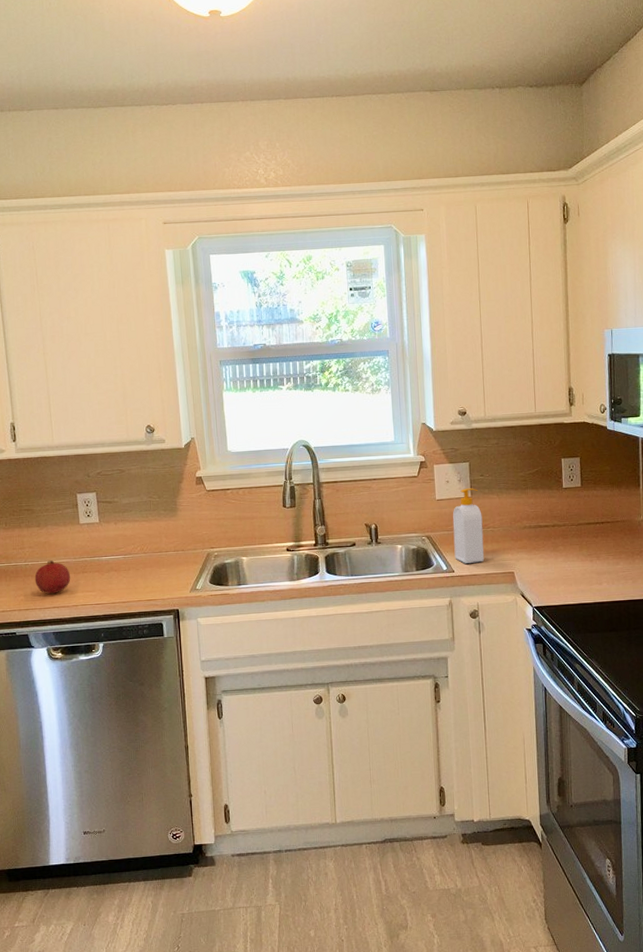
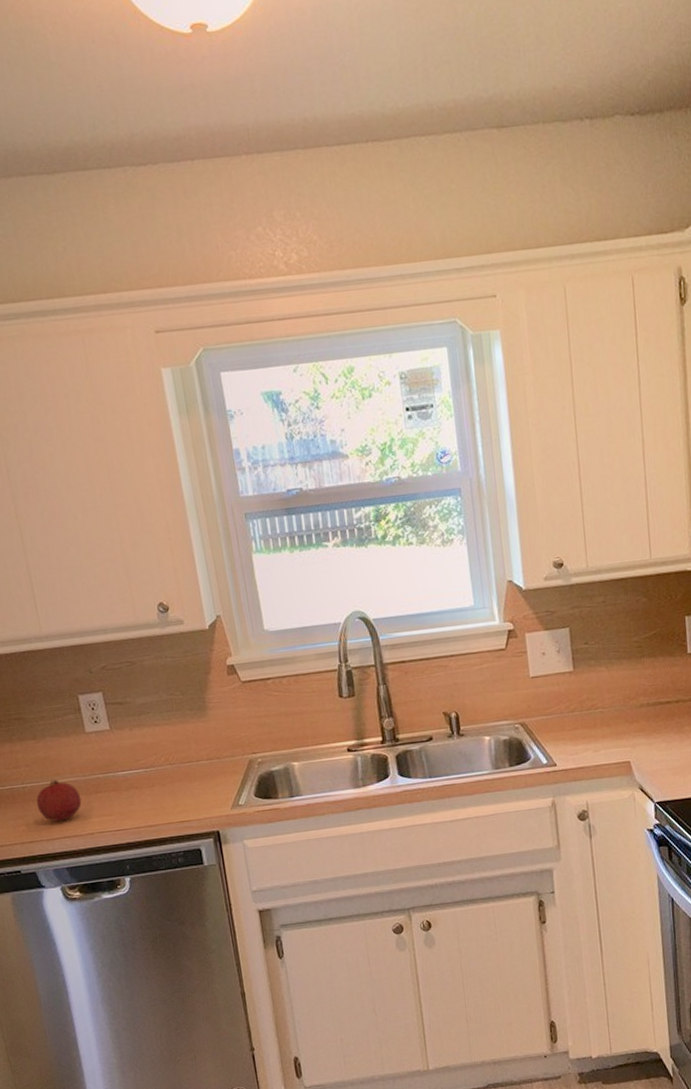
soap bottle: present [452,488,485,564] -> none [551,660,593,755]

